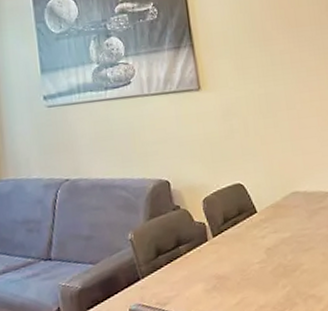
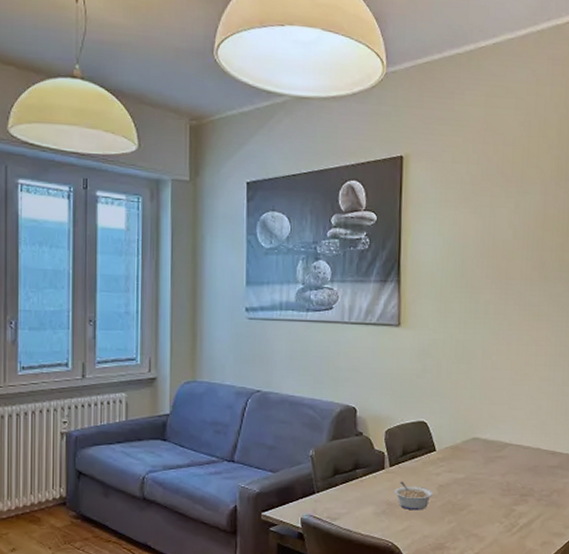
legume: none [221,250,262,281] -> present [393,481,433,511]

